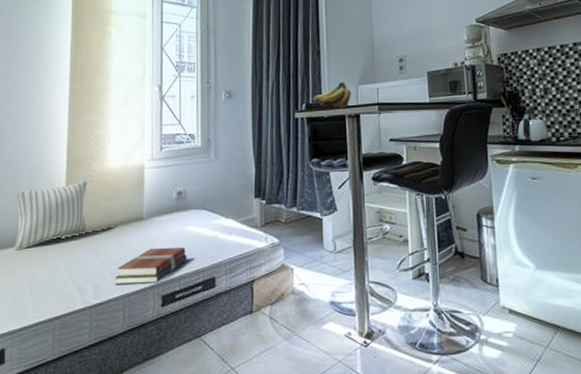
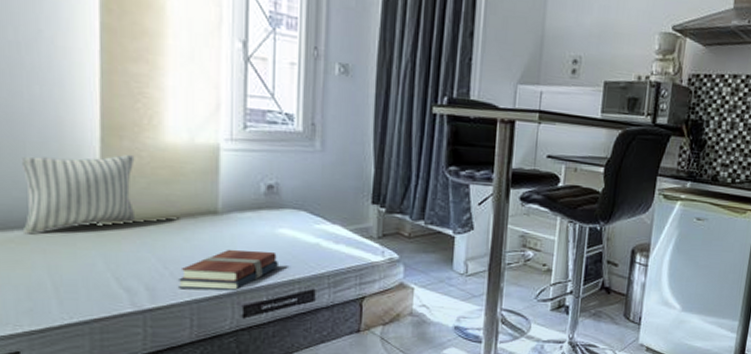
fruit: present [312,82,351,109] -> none [456,77,508,110]
kettle: present [517,107,550,141] -> none [691,141,725,180]

